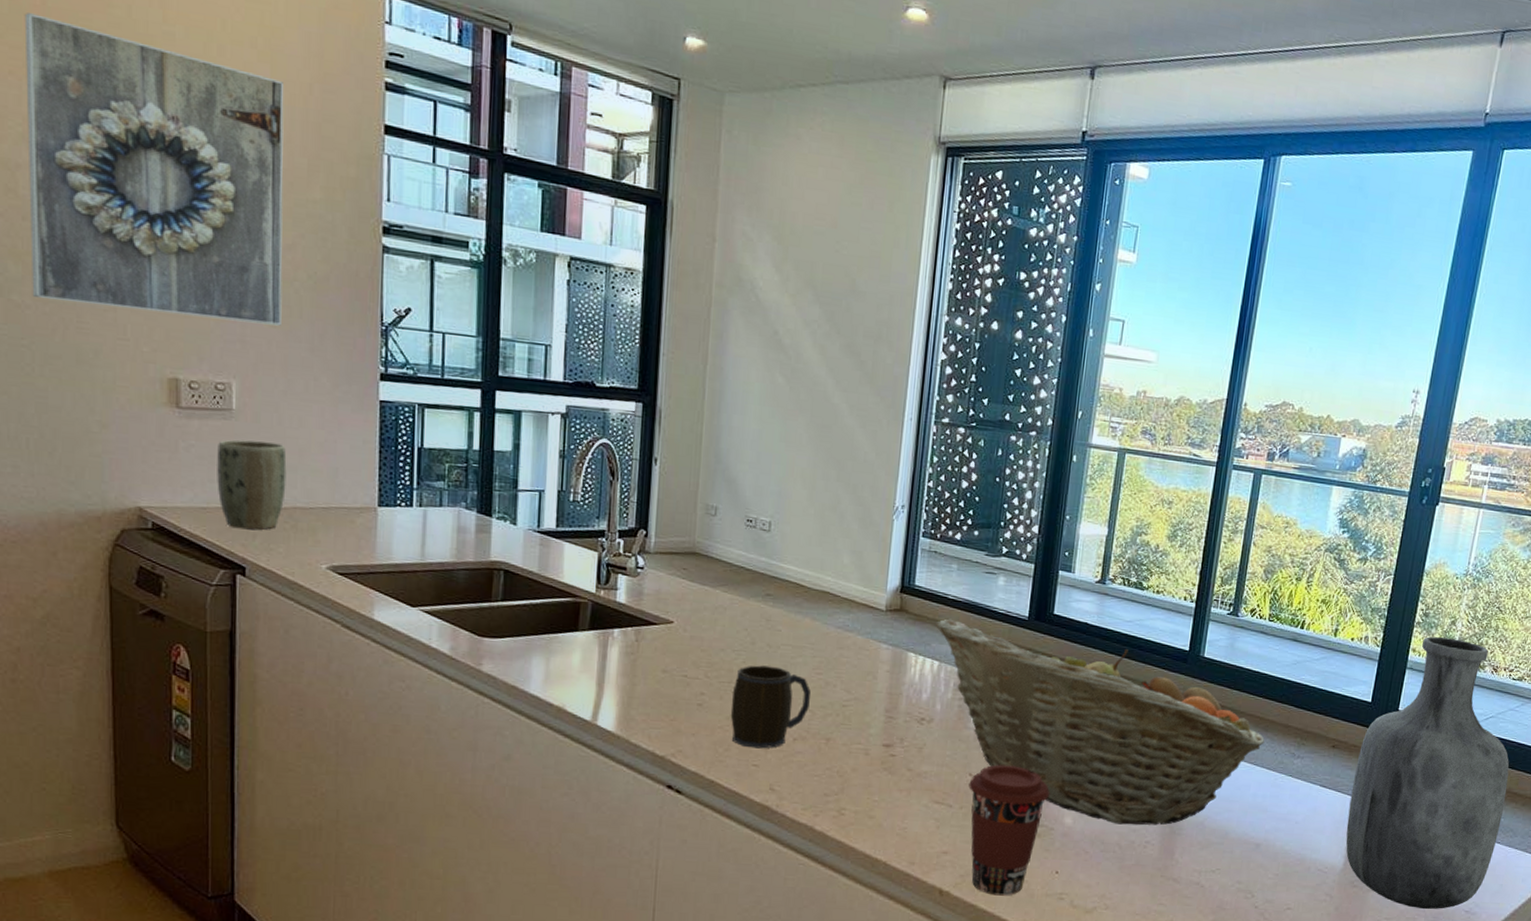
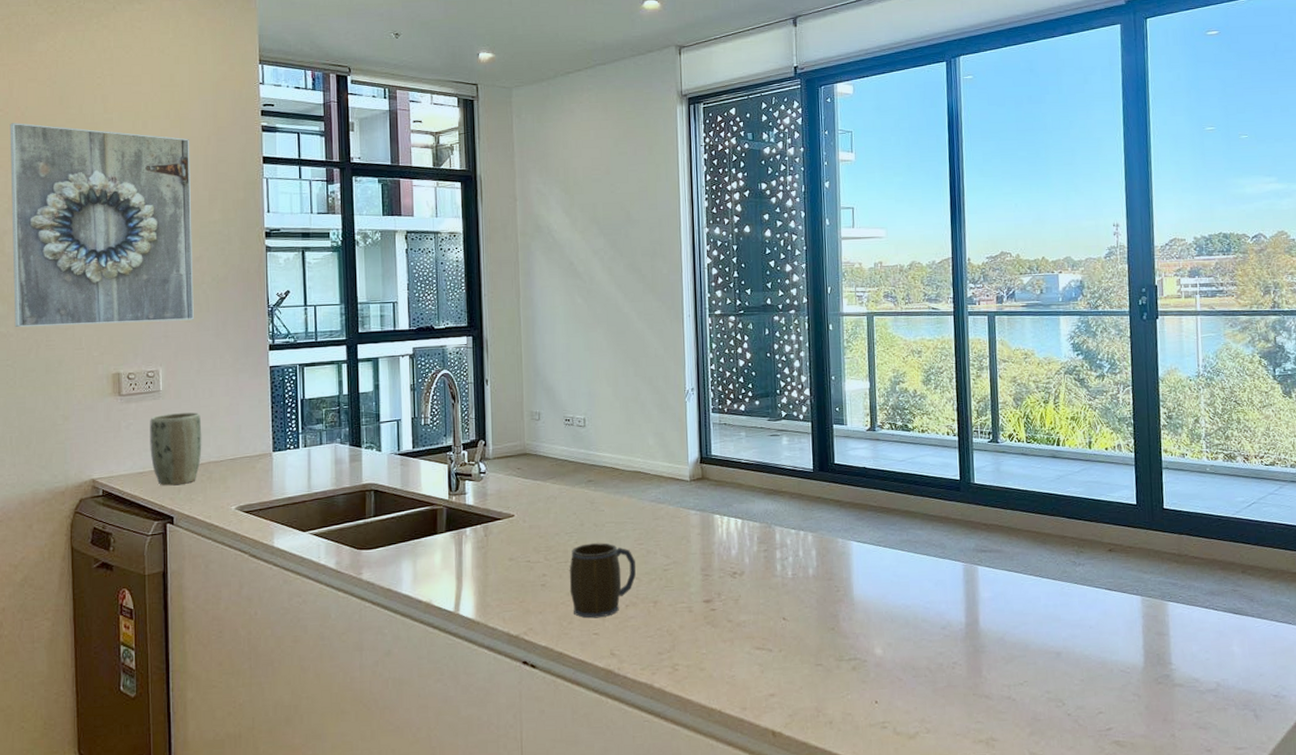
fruit basket: present [935,618,1265,825] -> none [733,480,1046,649]
coffee cup: present [969,764,1050,896] -> none [784,605,858,731]
vase: present [1346,636,1509,910] -> none [1135,435,1288,699]

